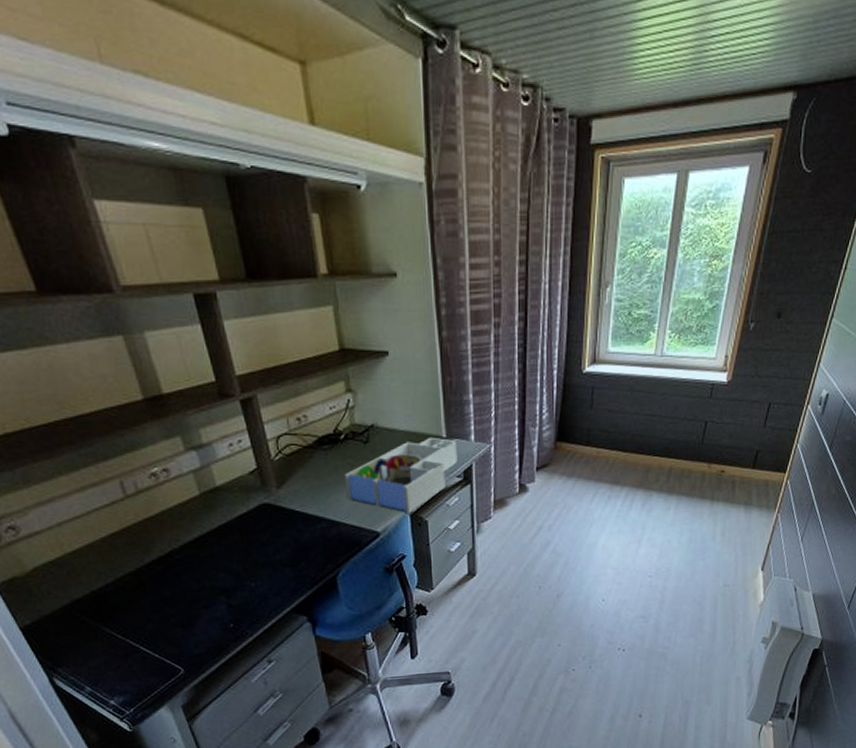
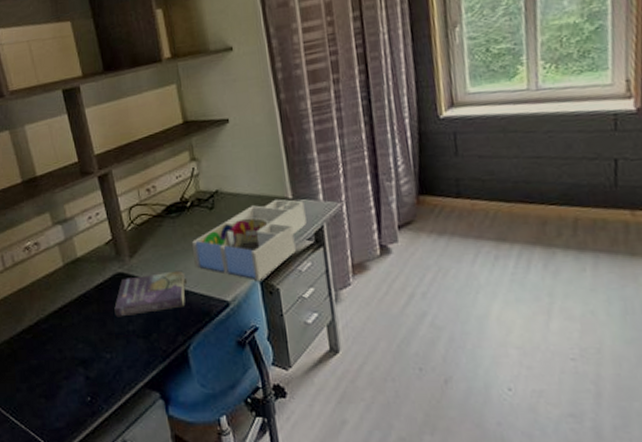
book: none [259,503,339,547] -> present [114,272,188,317]

